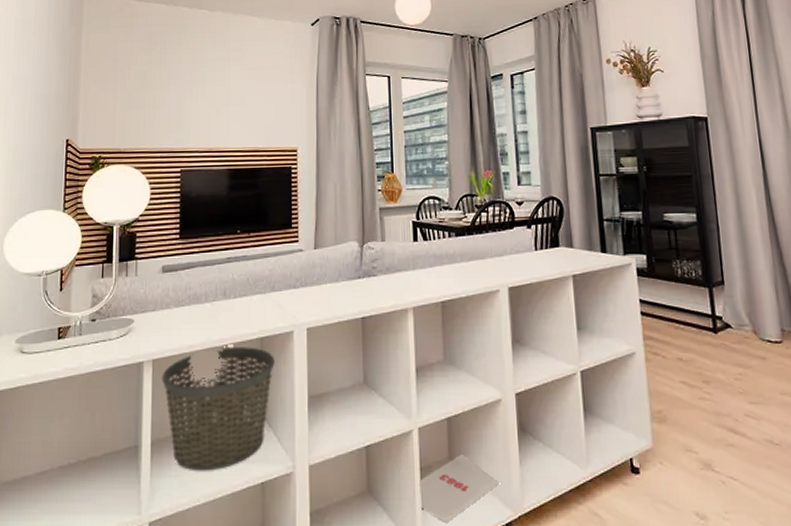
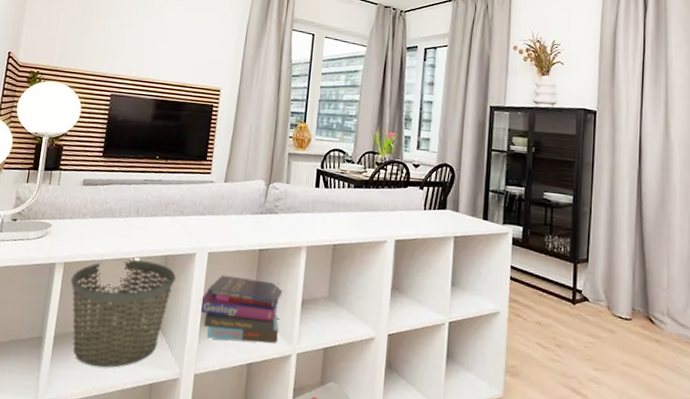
books: none [305,351,395,424] -> present [200,275,284,343]

